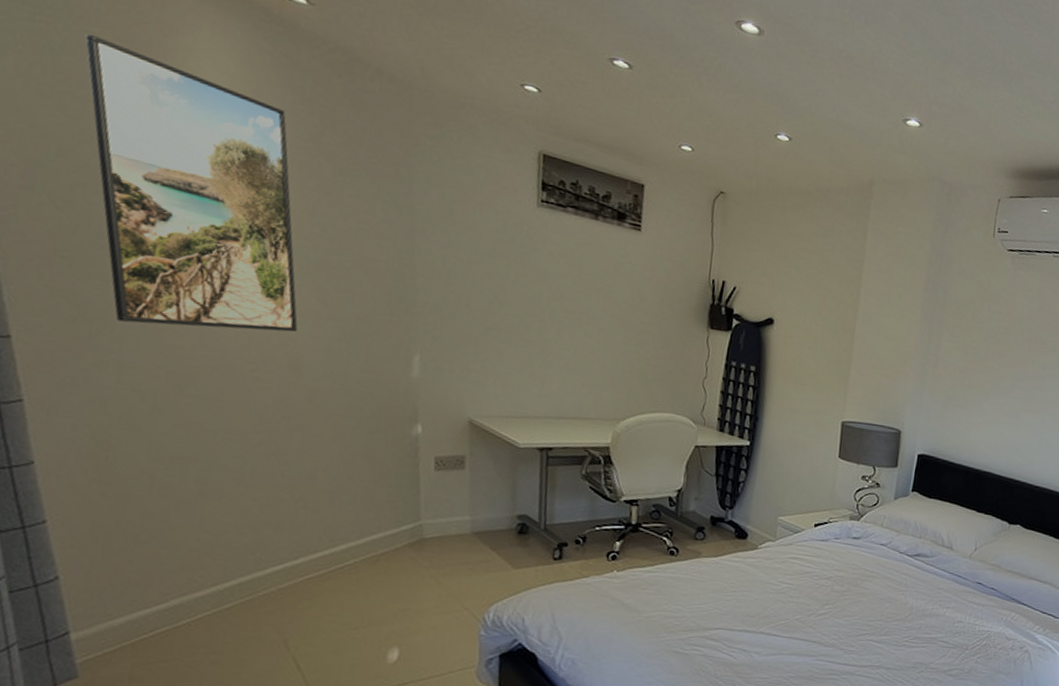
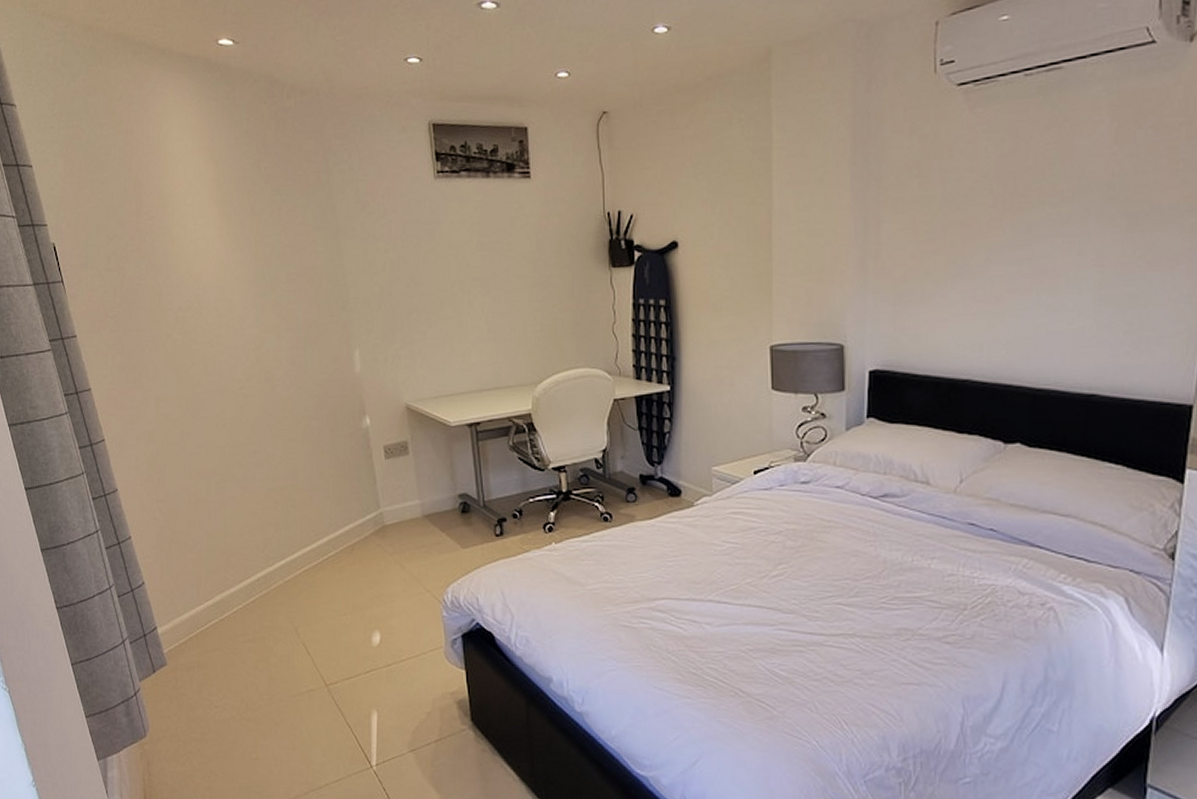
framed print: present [85,33,298,333] -> none [99,125,267,363]

